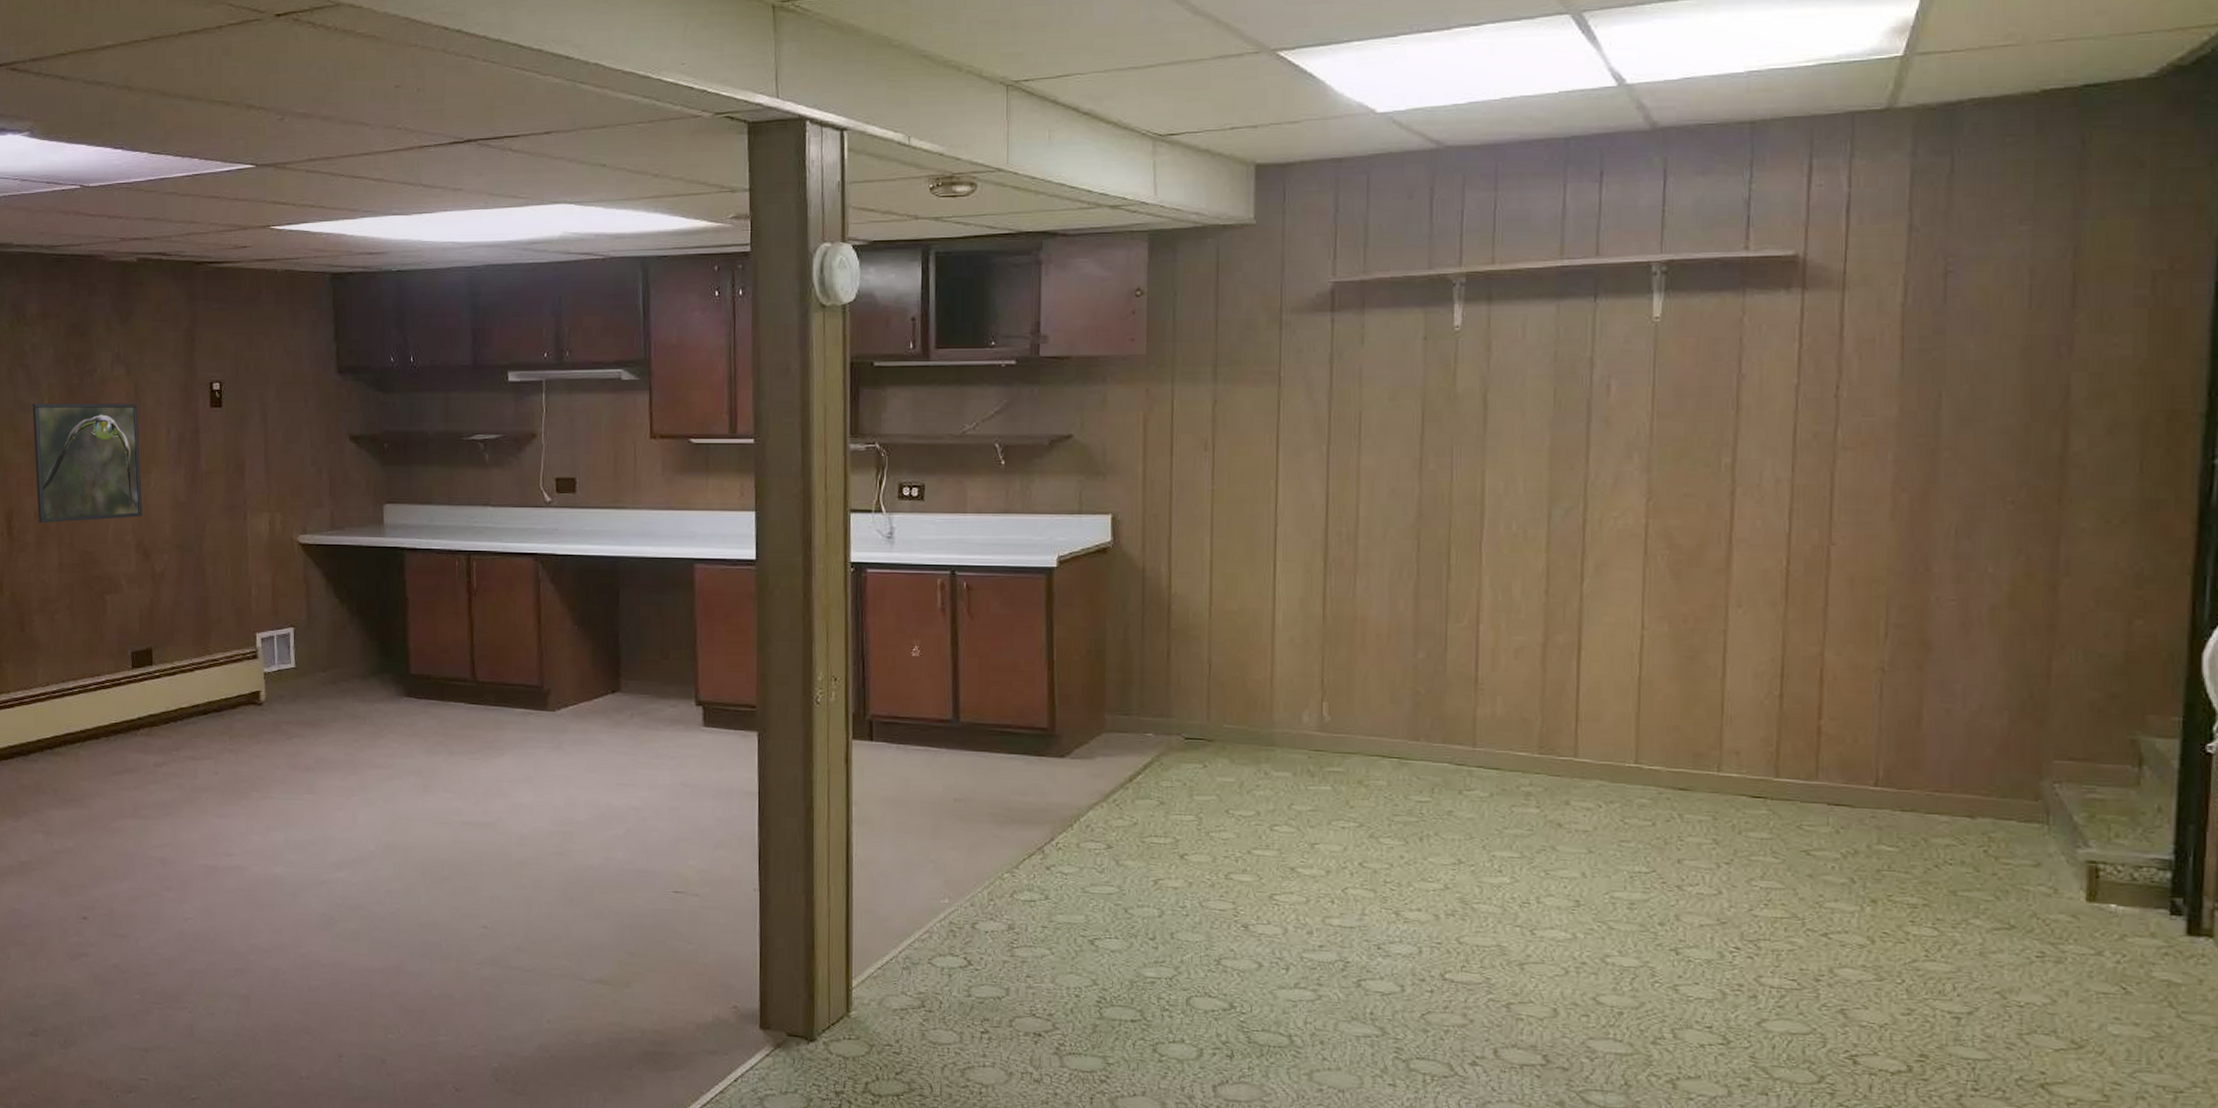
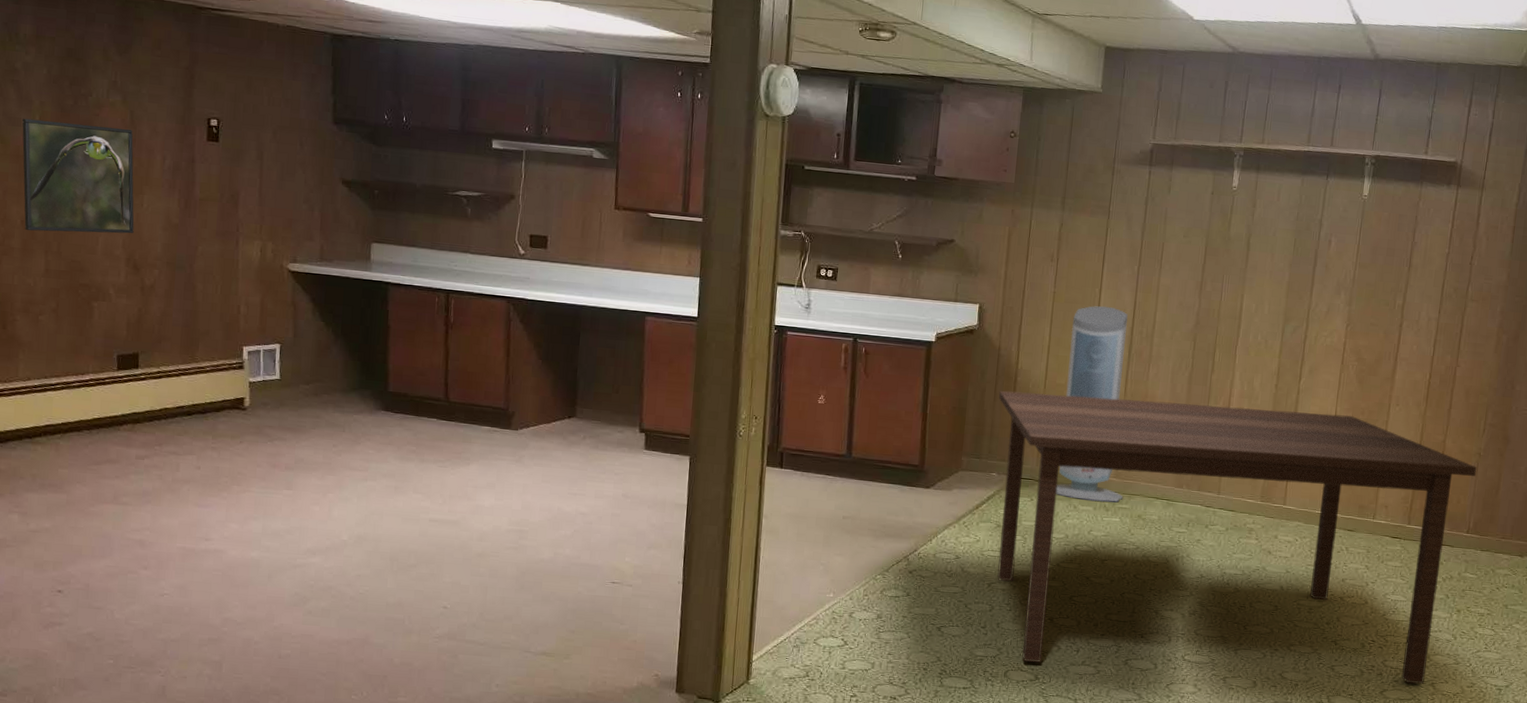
dining table: none [1147,623,1881,1011] -> present [997,390,1477,684]
air purifier: none [1238,502,1334,765] -> present [1056,305,1128,503]

